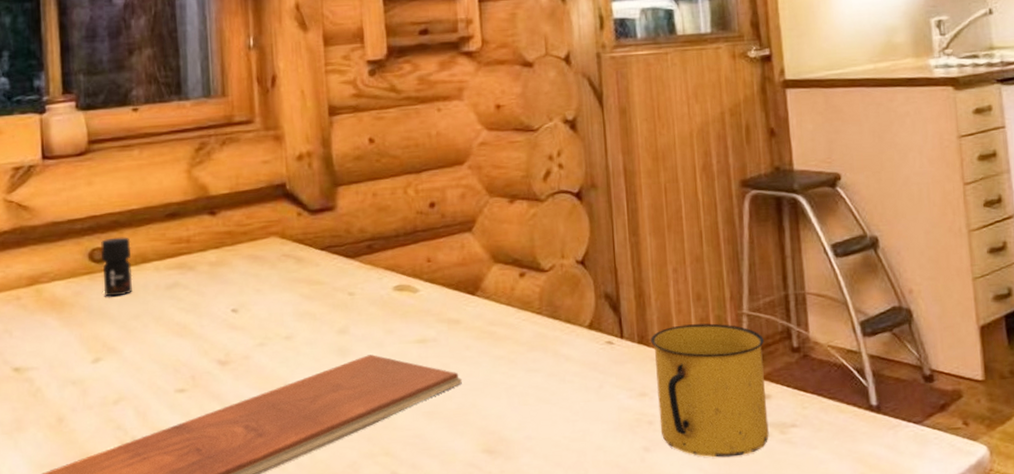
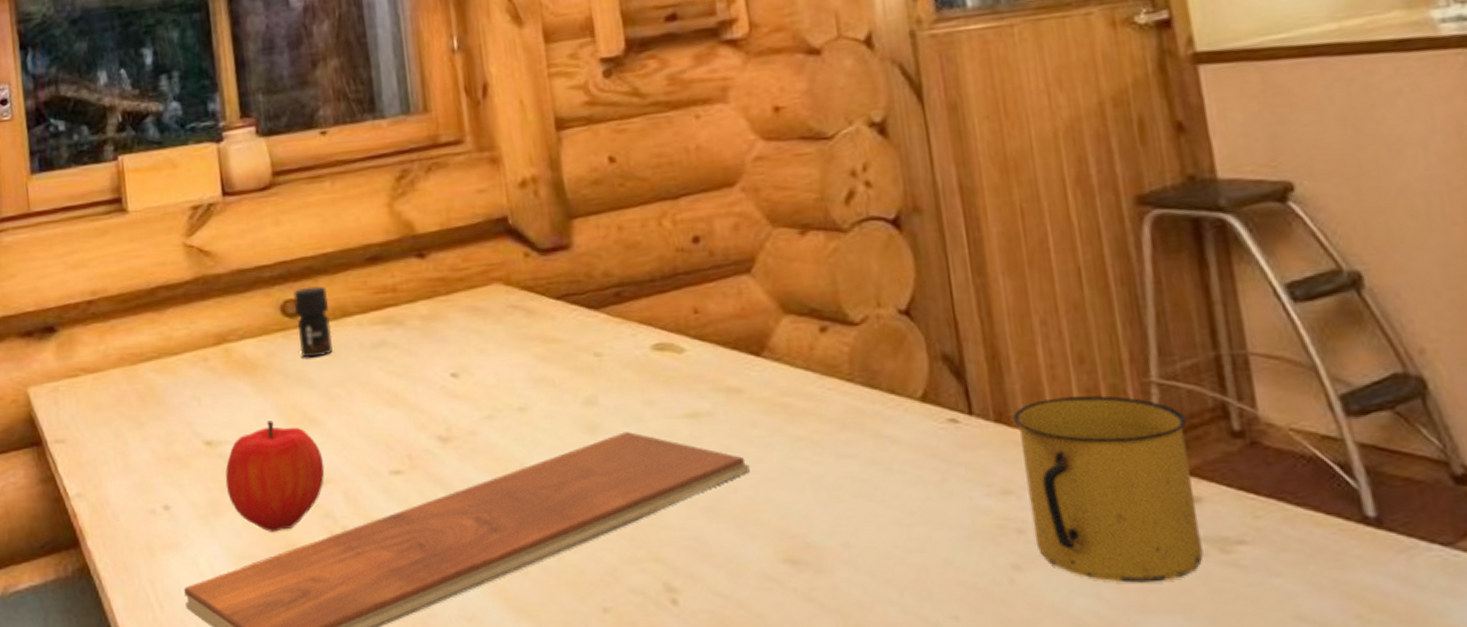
fruit: none [30,350,119,443] -> present [225,421,325,532]

